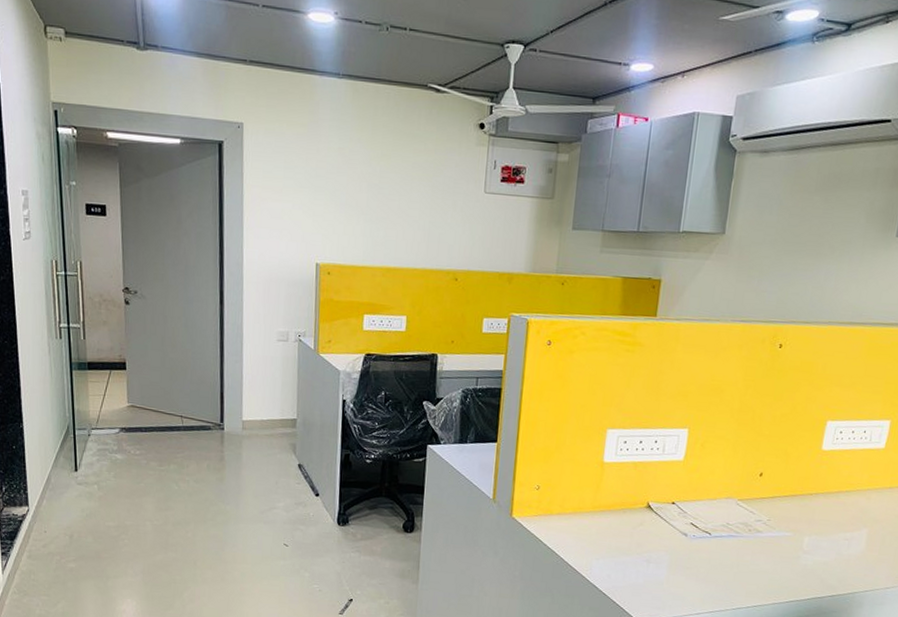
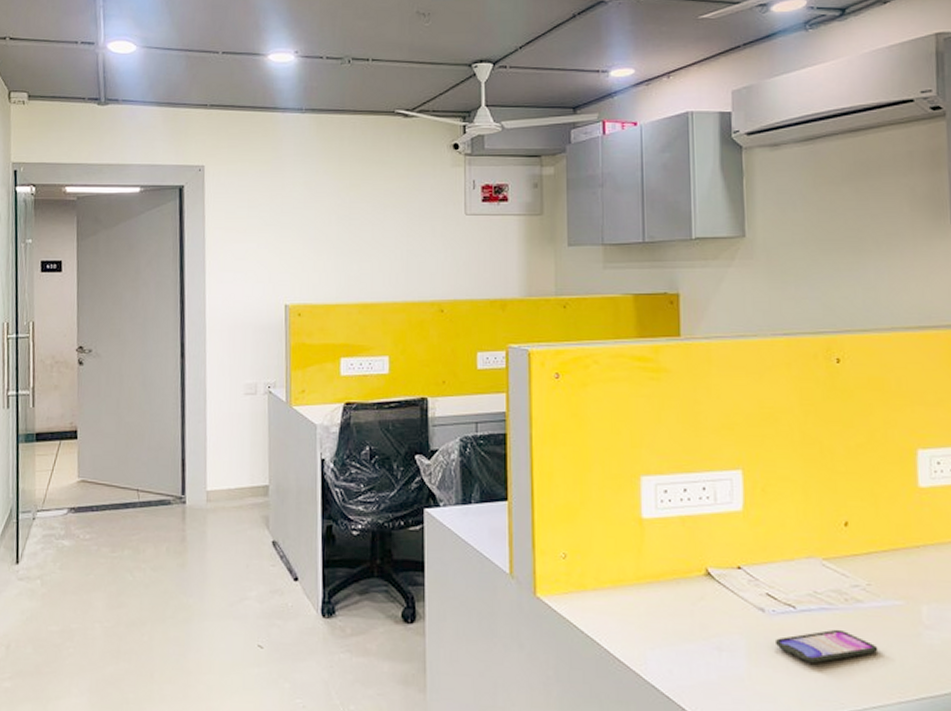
smartphone: none [690,551,767,574] -> present [774,629,878,663]

